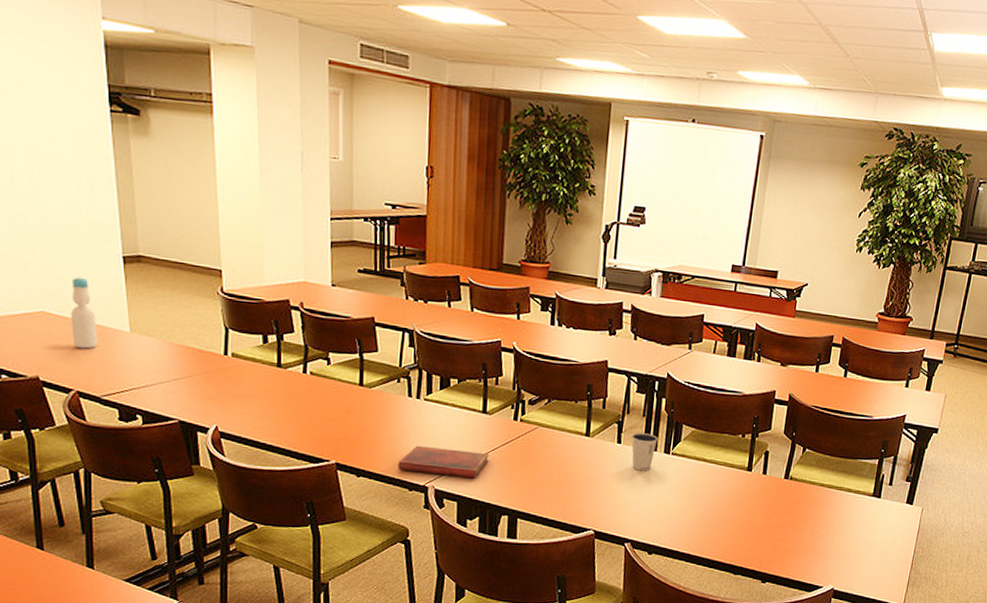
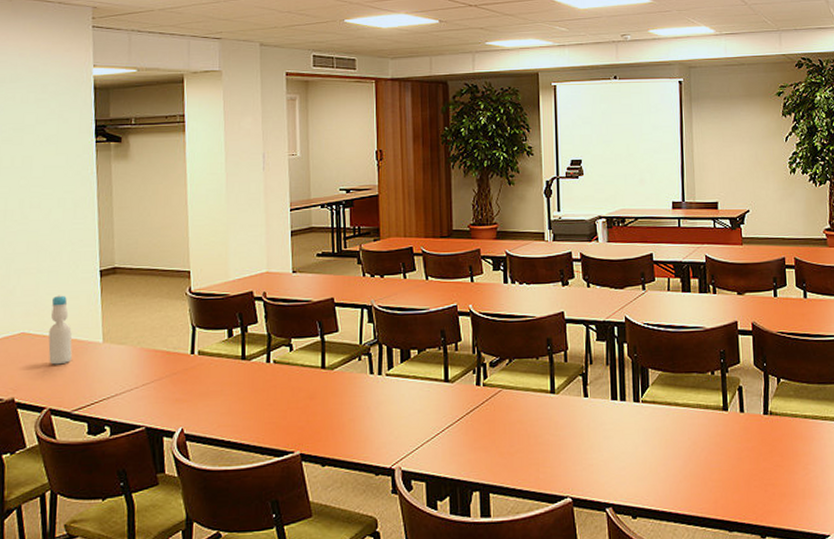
diary: present [398,445,489,479] -> none [363,424,455,454]
dixie cup: present [631,433,658,471] -> none [597,382,625,424]

